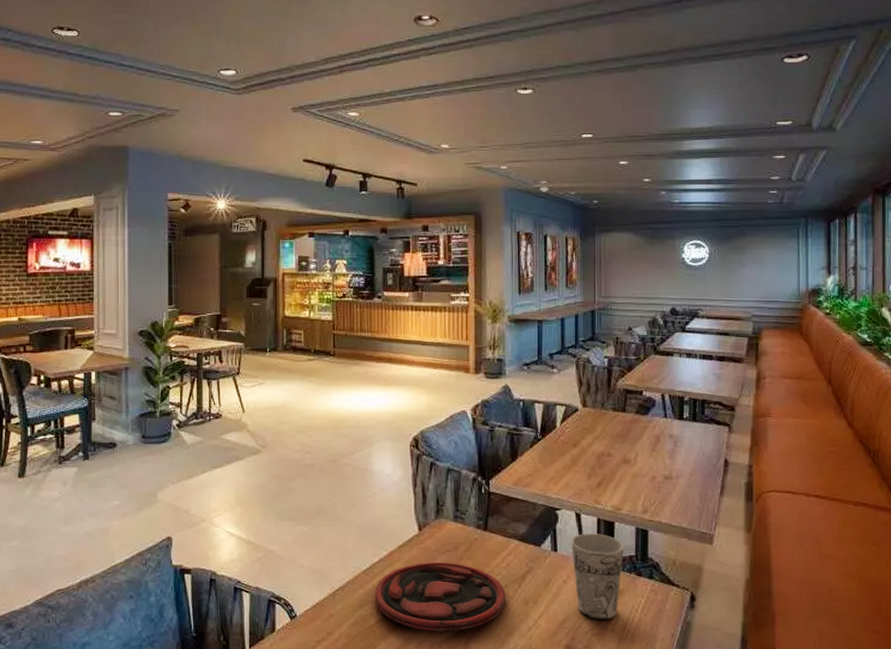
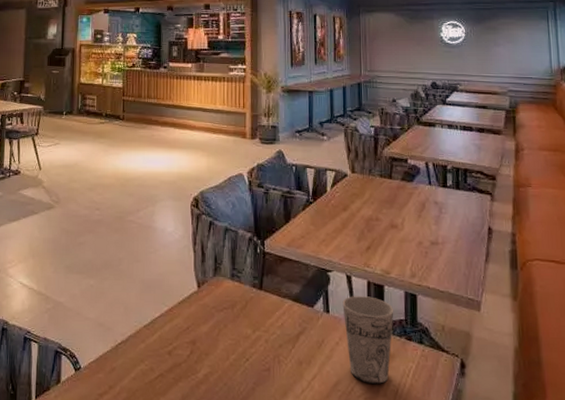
plate: present [374,563,506,631] -> none [155,319,280,390]

